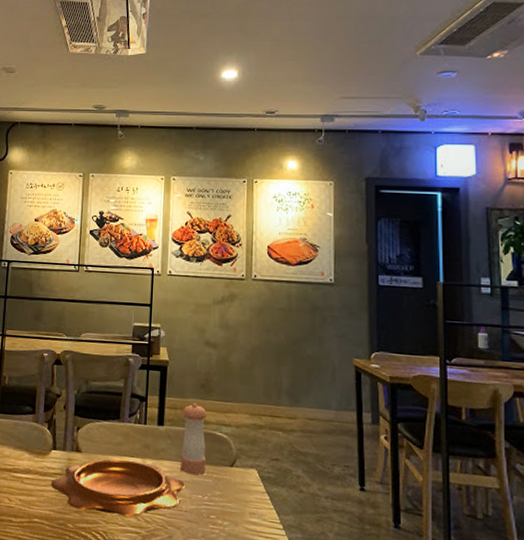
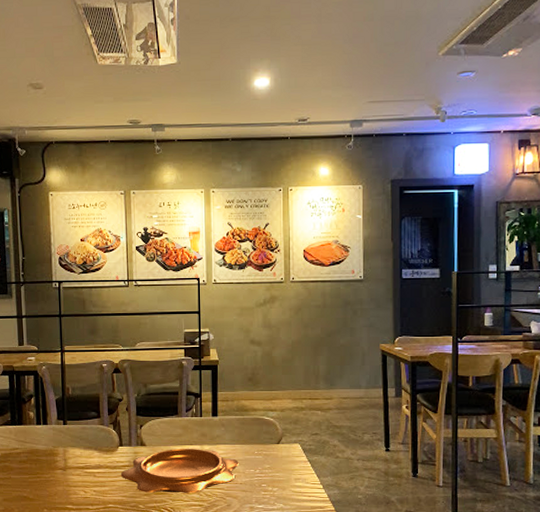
pepper shaker: present [180,403,207,475] -> none [233,395,256,454]

